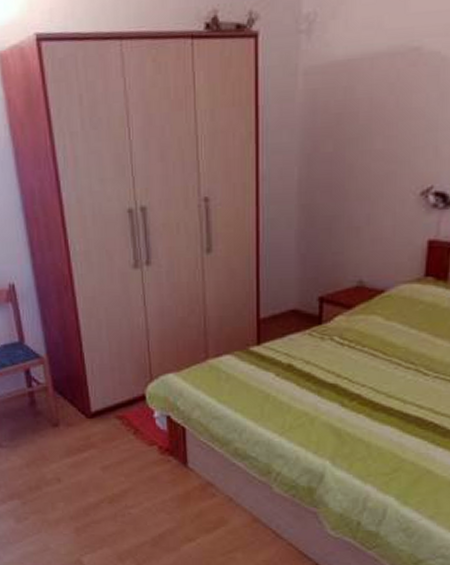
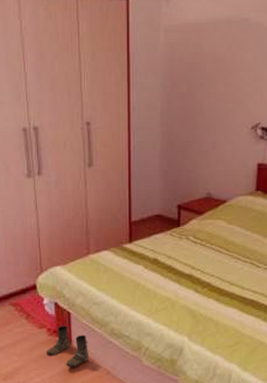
boots: none [157,443,208,492] -> present [46,325,90,367]

